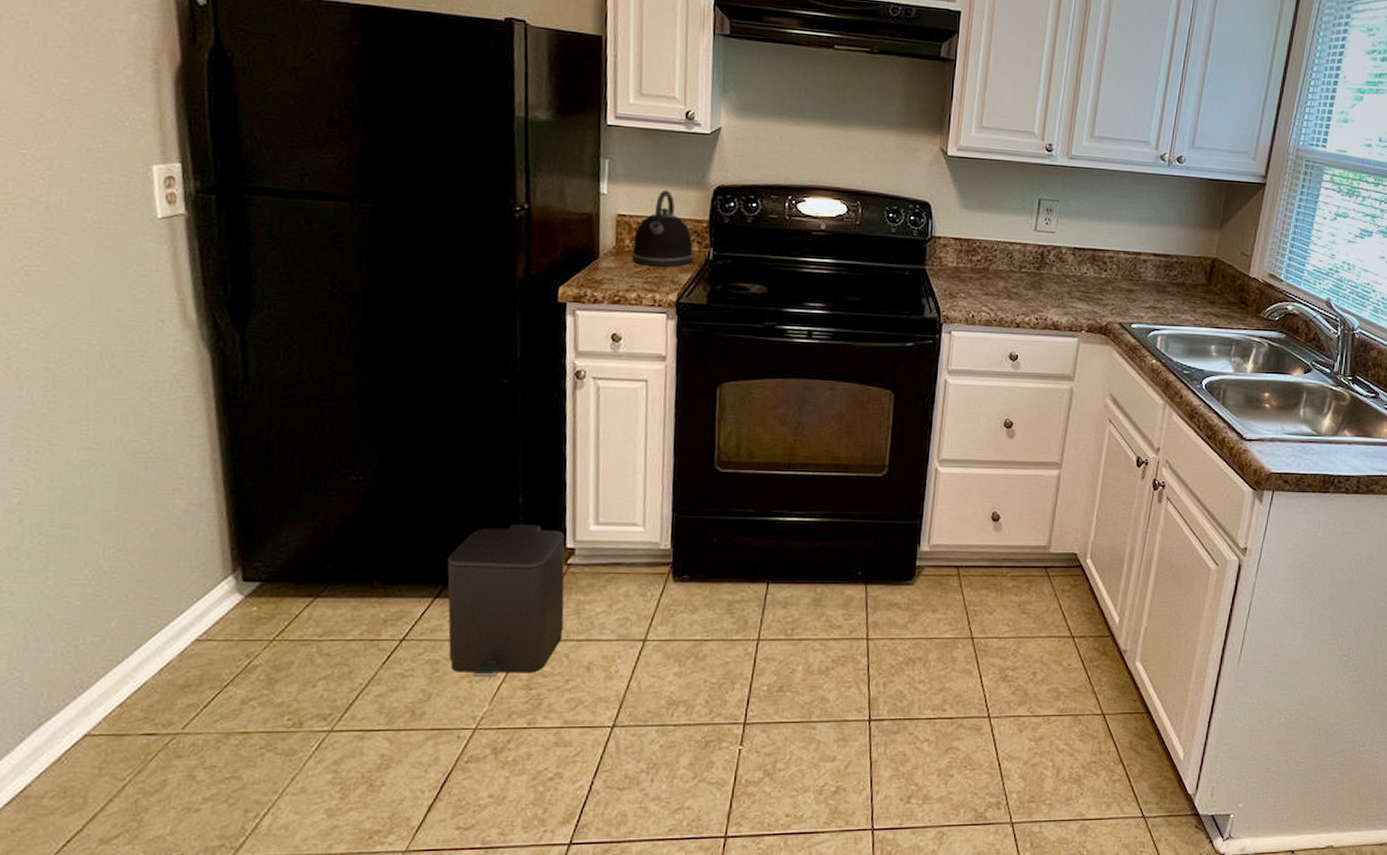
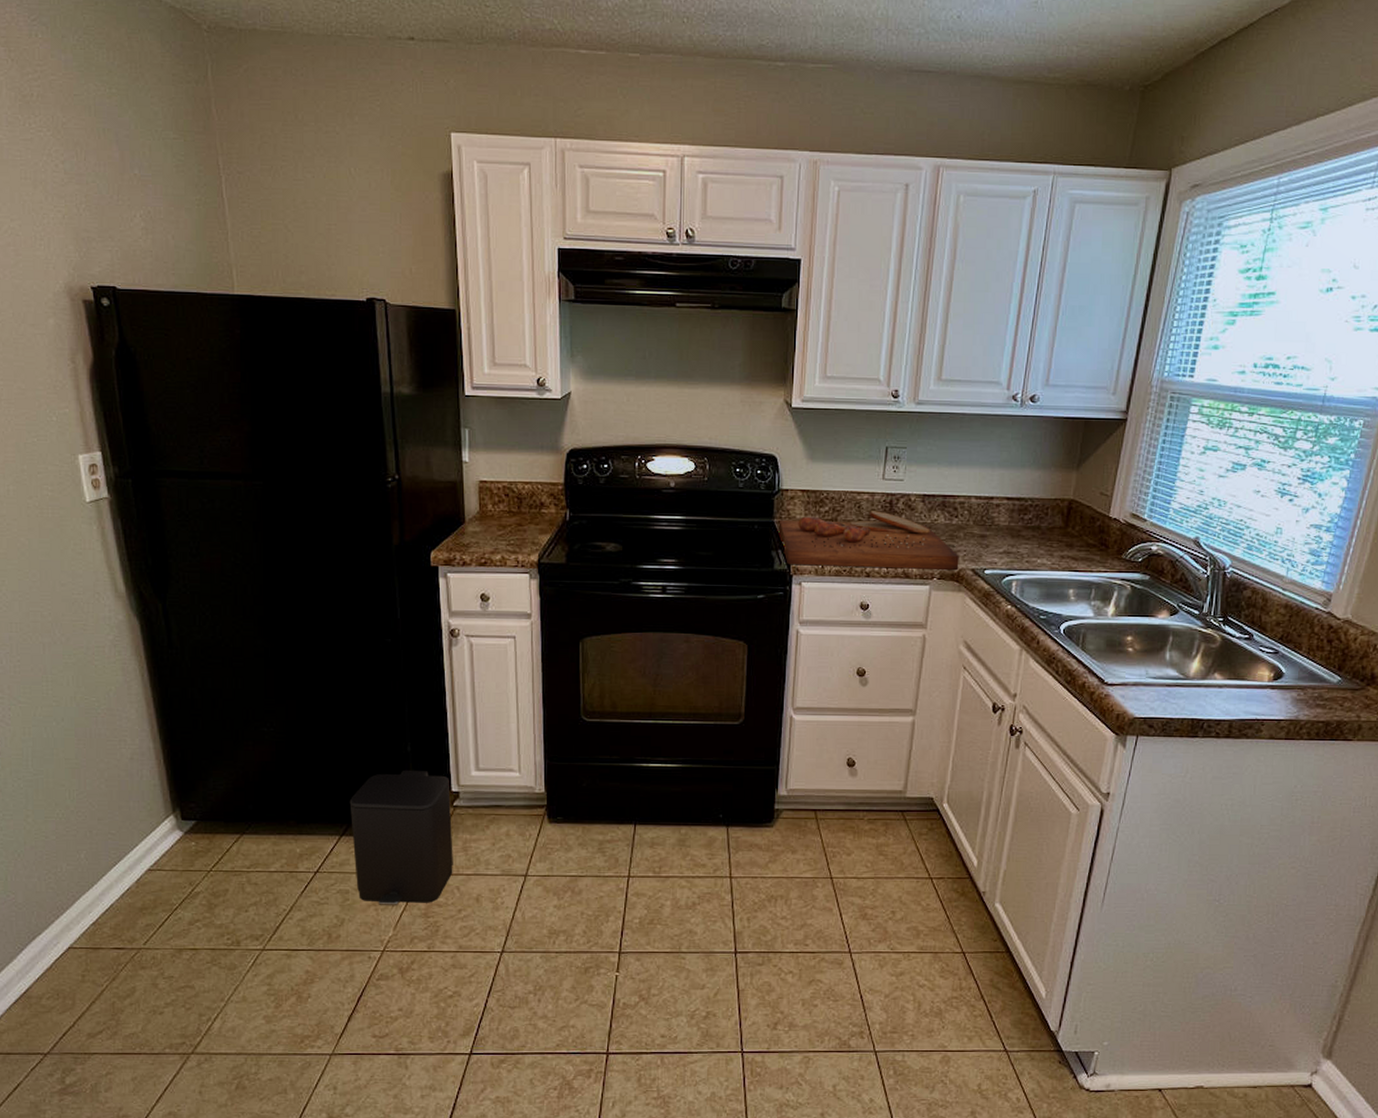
kettle: present [631,190,694,267] -> none [494,455,552,529]
cutting board: none [930,261,1107,324] -> present [778,511,959,571]

